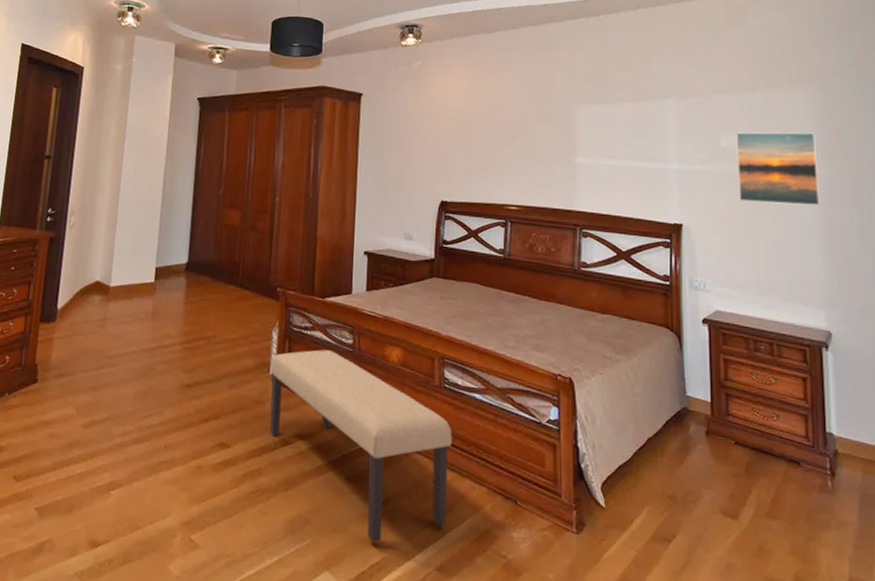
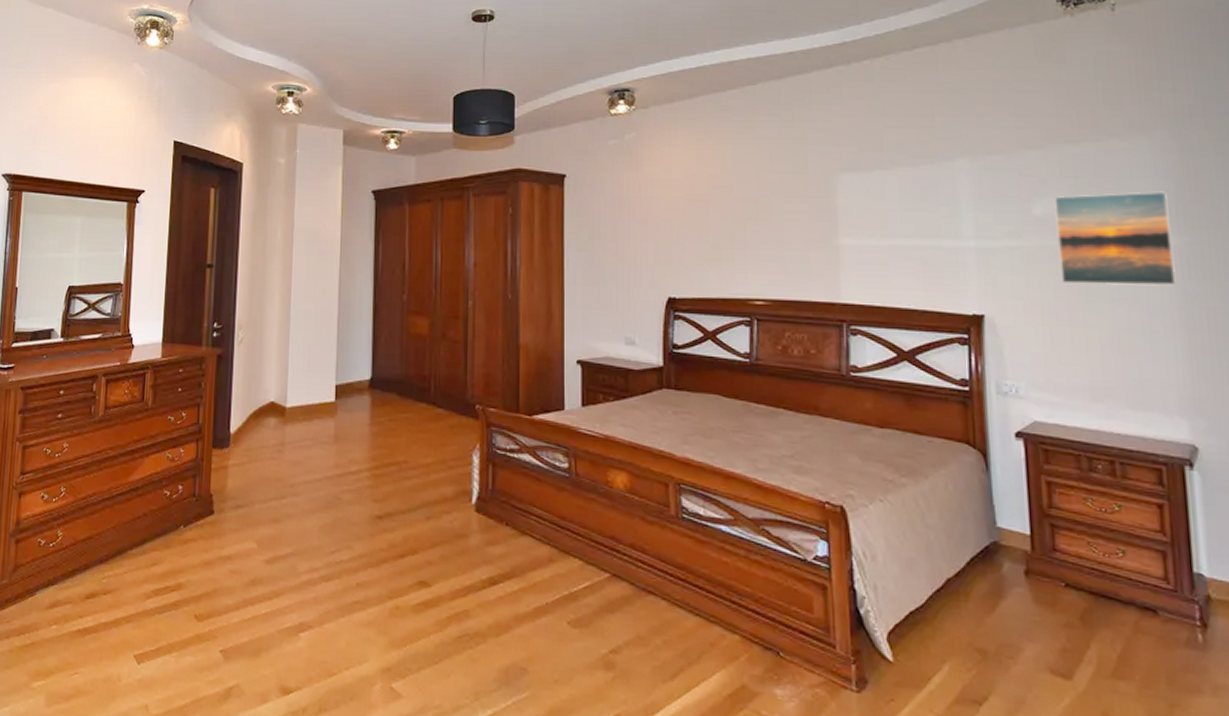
bench: present [269,349,452,543] -> none [471,475,695,697]

